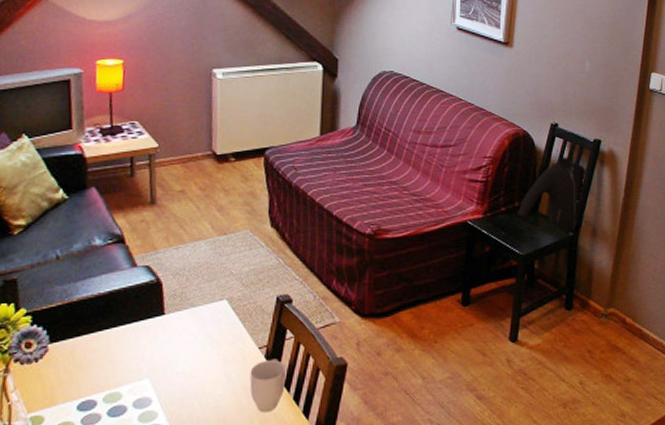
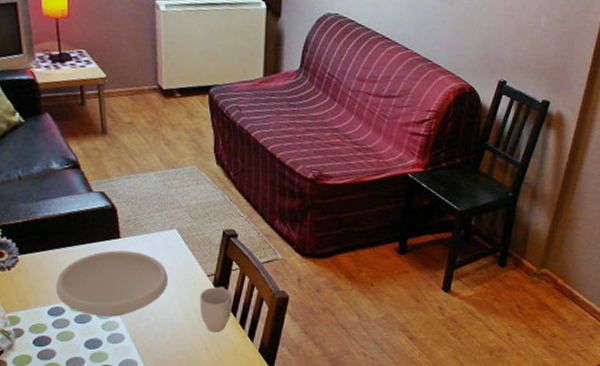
bowl: none [87,328,216,407] -> present [55,250,169,317]
jacket: present [518,157,586,233] -> none [458,116,531,193]

